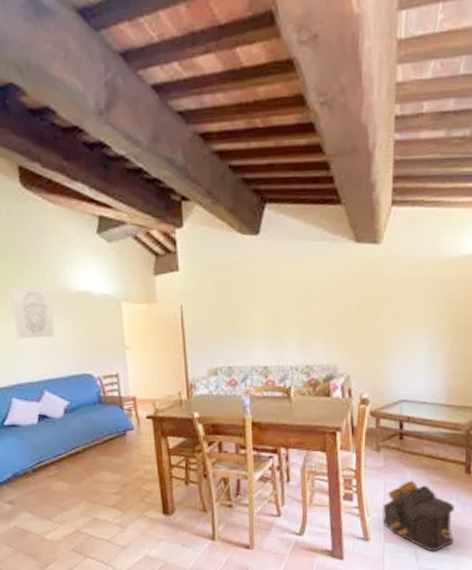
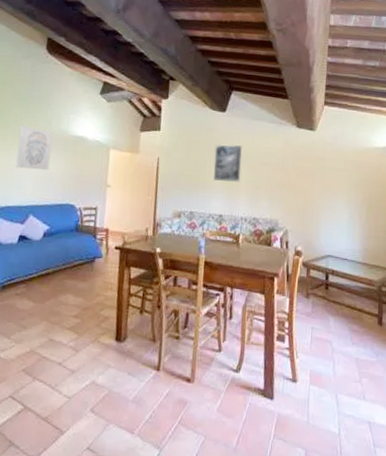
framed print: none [250,277,286,327] -> present [213,144,243,182]
backpack: present [381,480,455,551] -> none [308,326,369,397]

